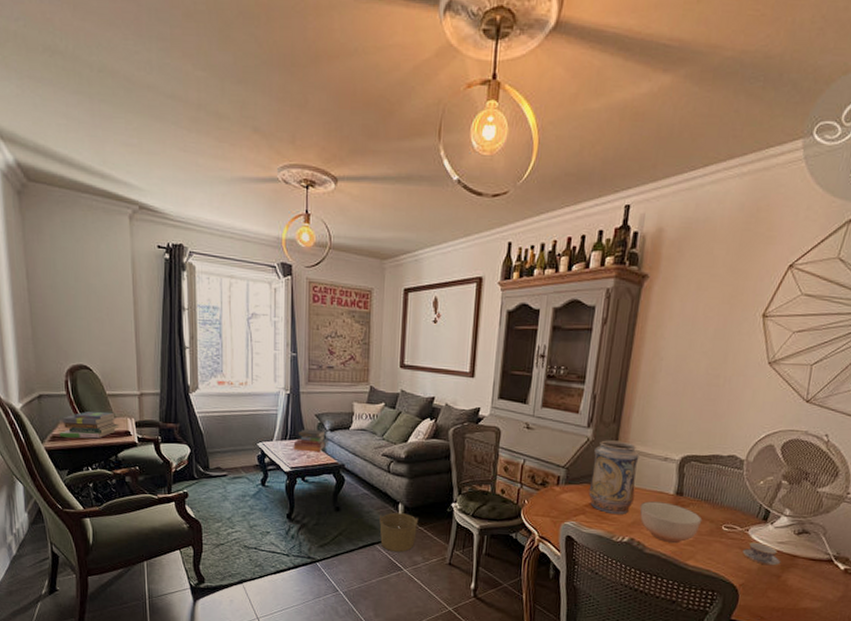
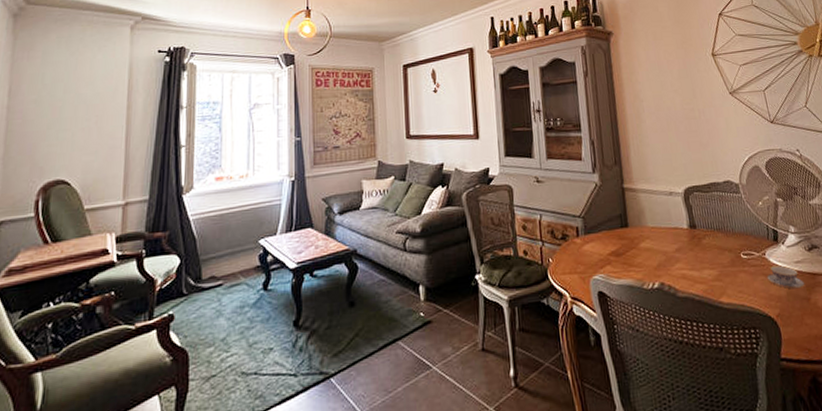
books: present [59,410,120,439] -> none [17,229,96,271]
books: present [293,429,325,453] -> none [299,214,334,242]
basket: present [379,513,419,553] -> none [400,296,443,347]
decorative vase: present [588,440,640,514] -> none [604,181,653,259]
bowl: present [639,501,703,543] -> none [660,237,721,281]

